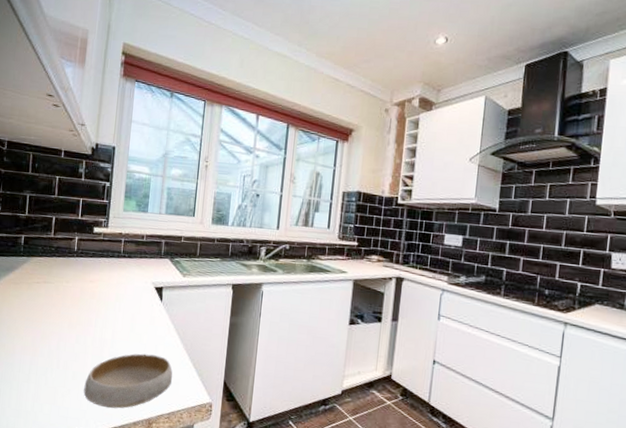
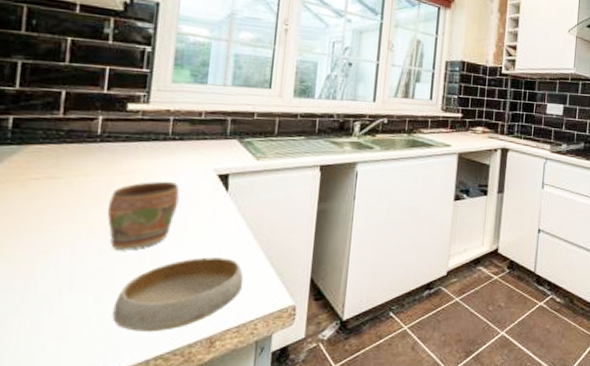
mug: none [80,289,128,342] -> present [107,181,180,249]

